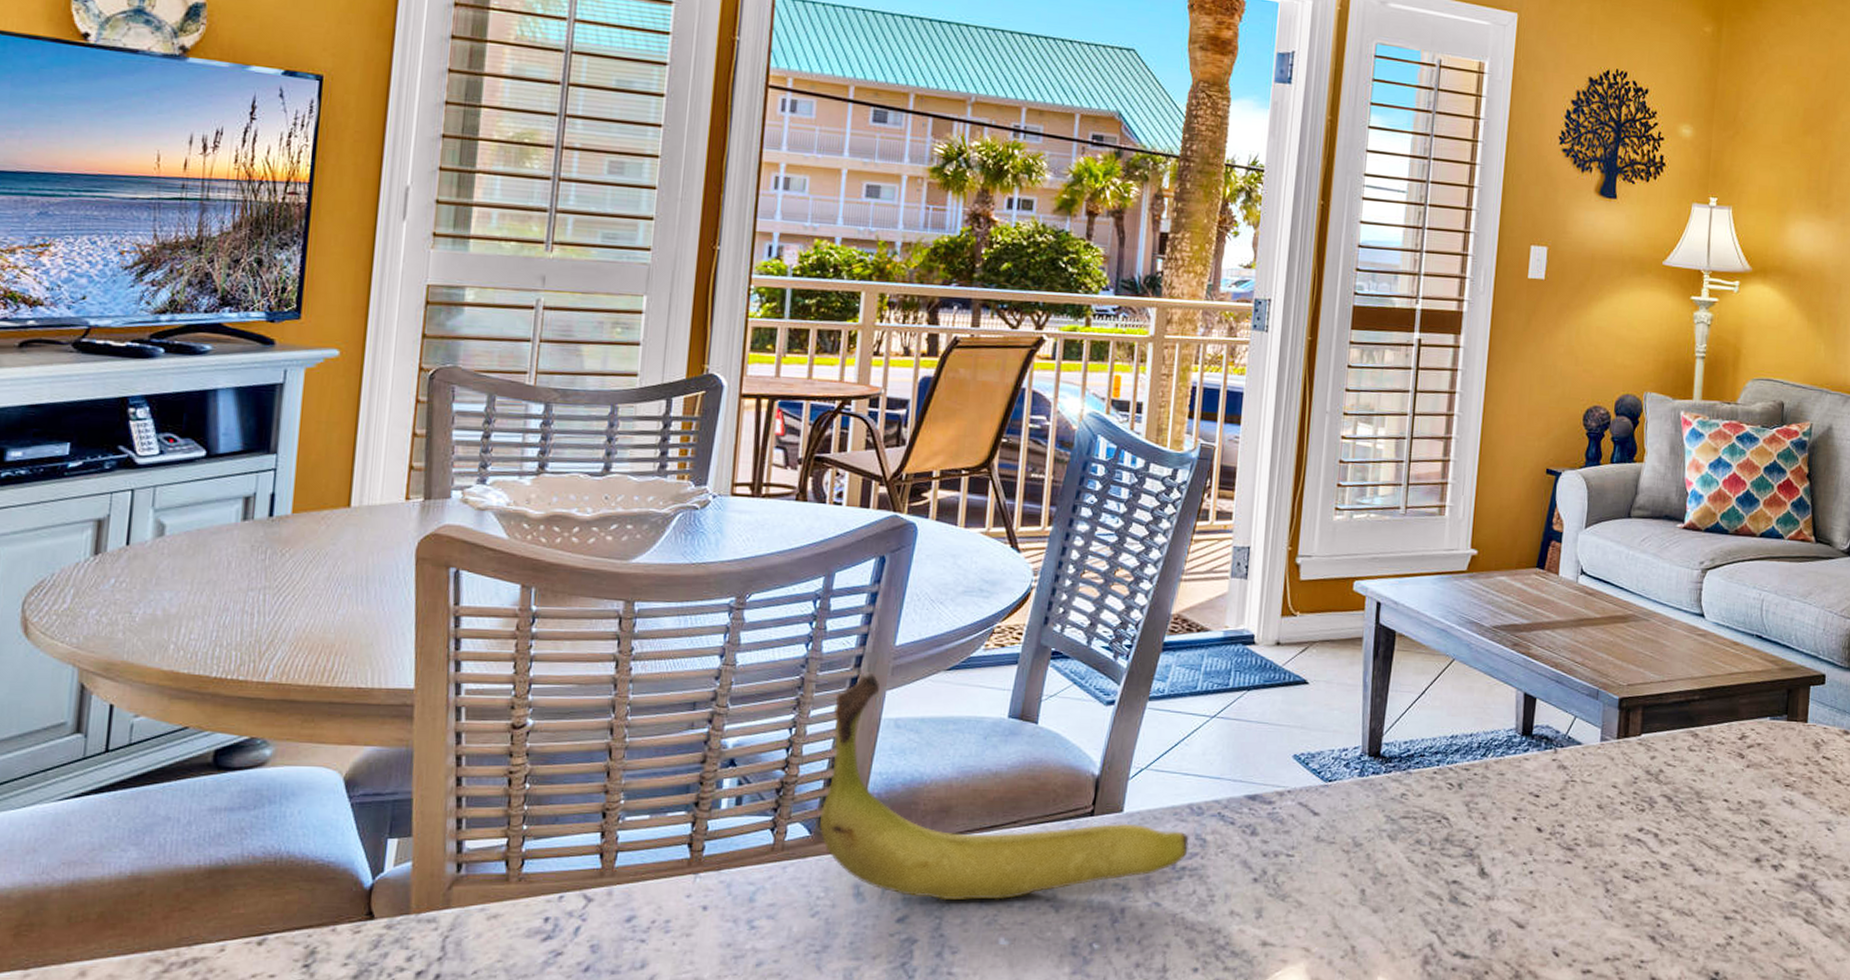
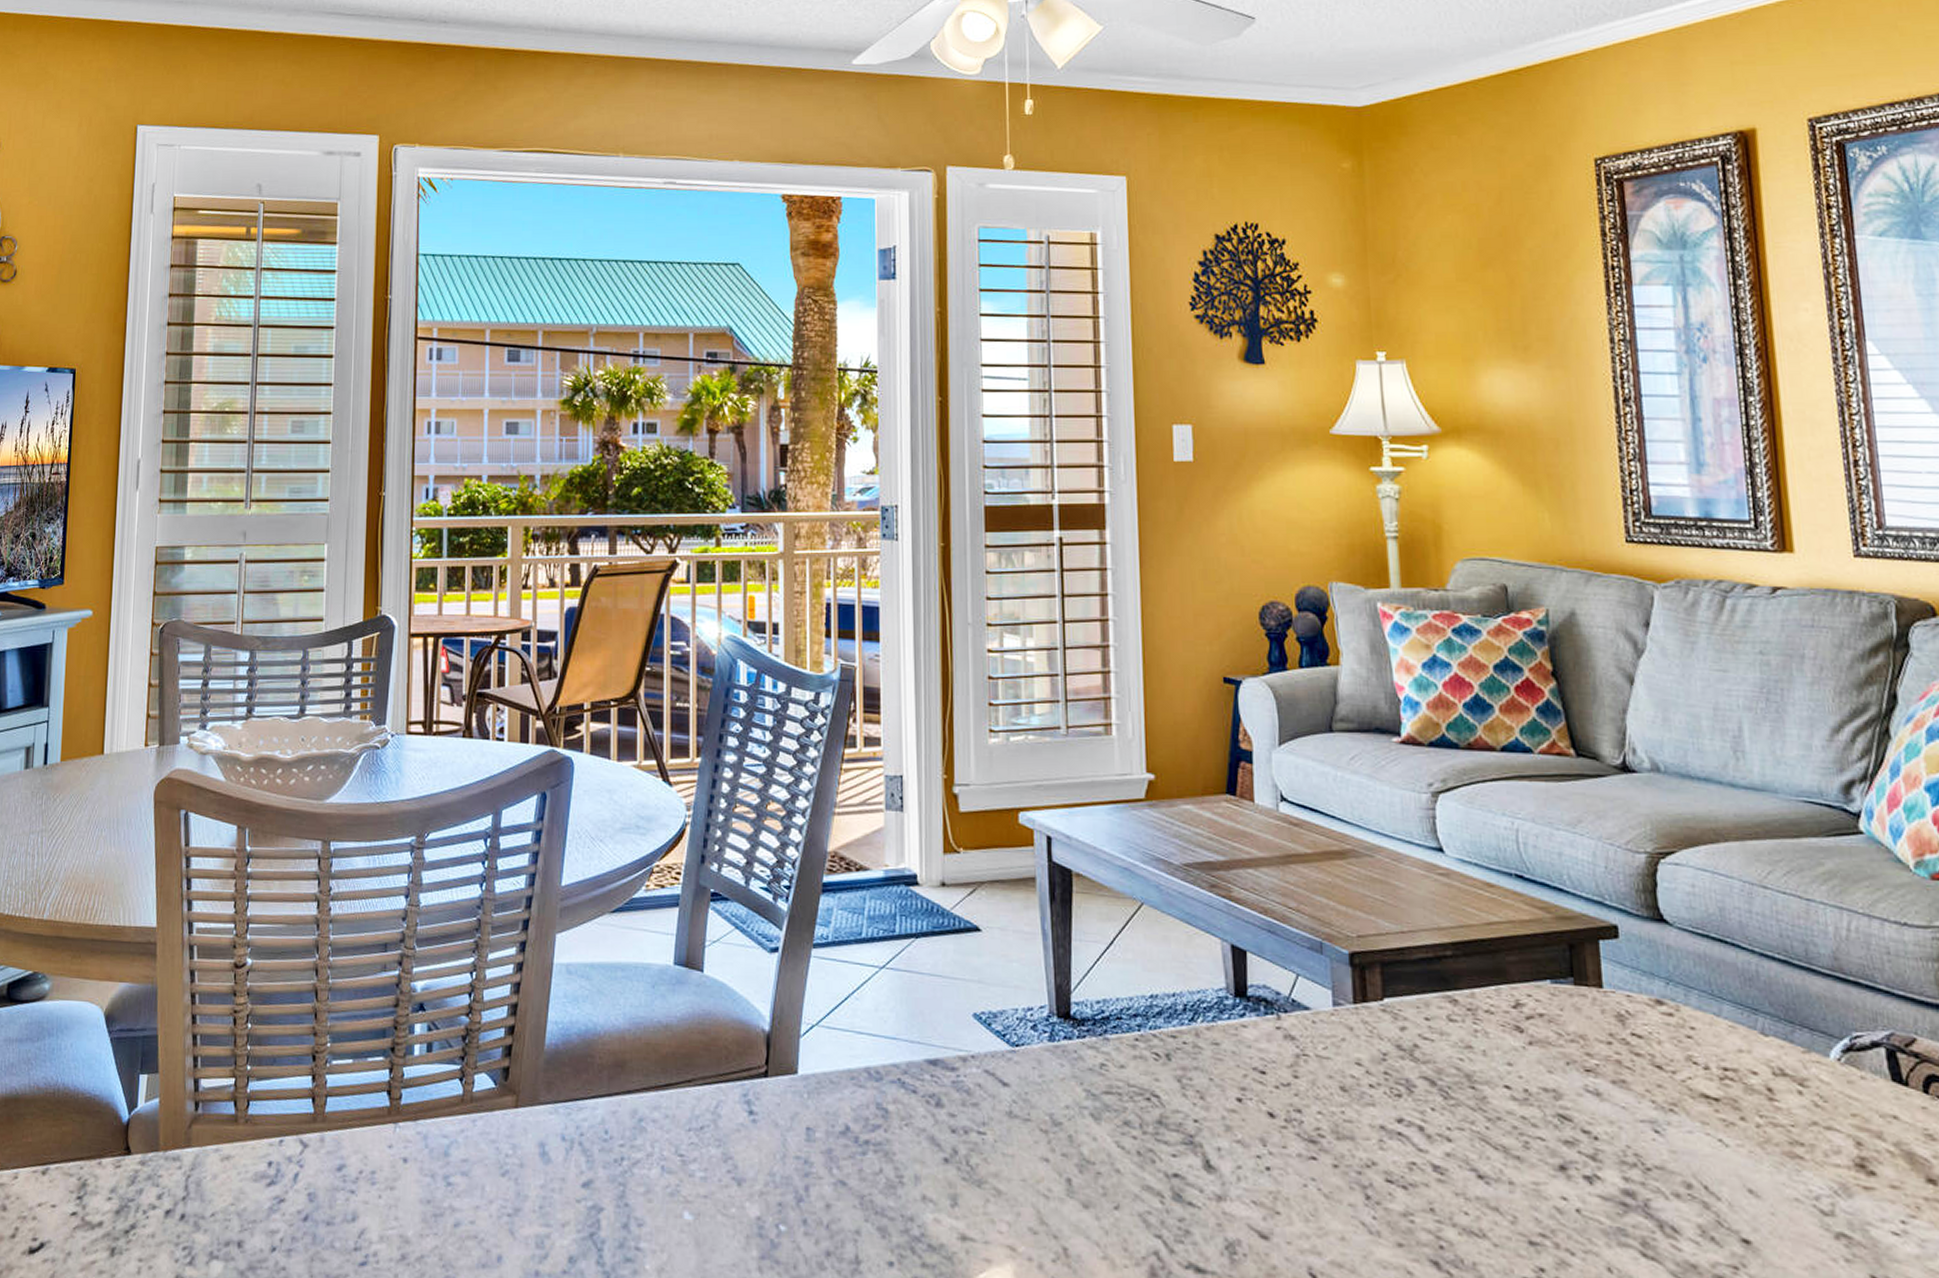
banana: present [820,672,1189,901] -> none [503,914,870,1168]

